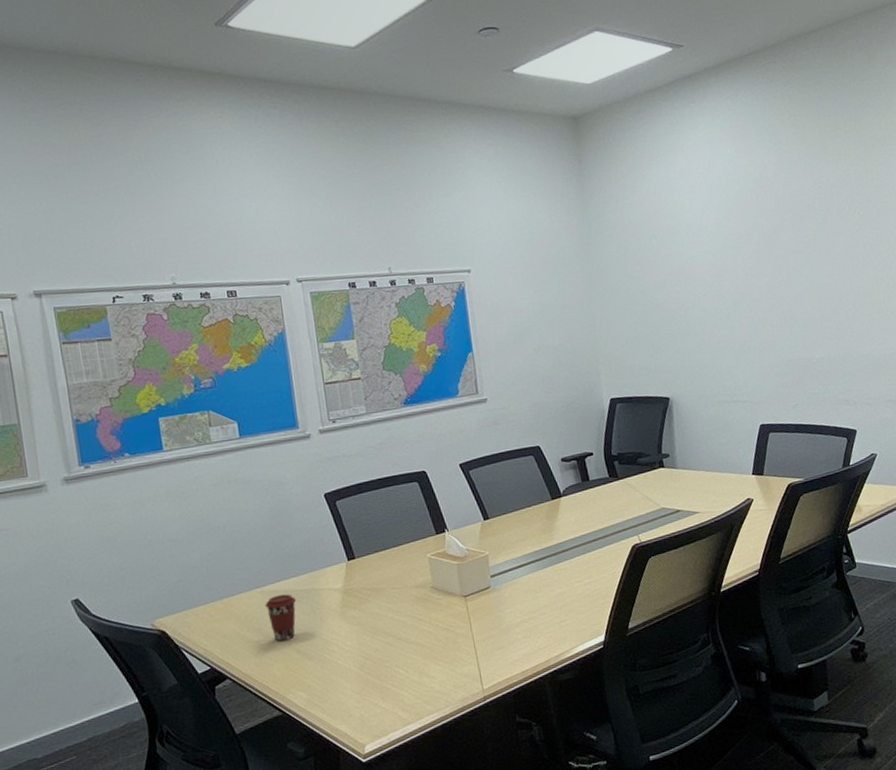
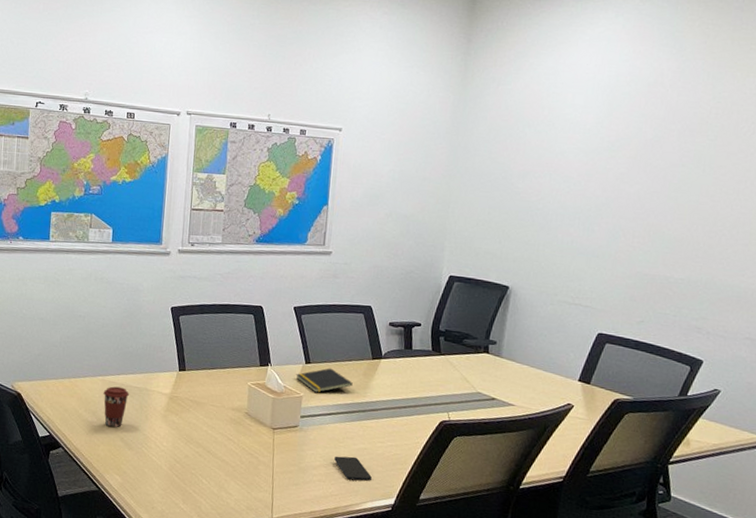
notepad: none [476,518,537,548] -> present [296,368,353,393]
smartphone: none [535,603,577,629] -> present [334,456,372,481]

